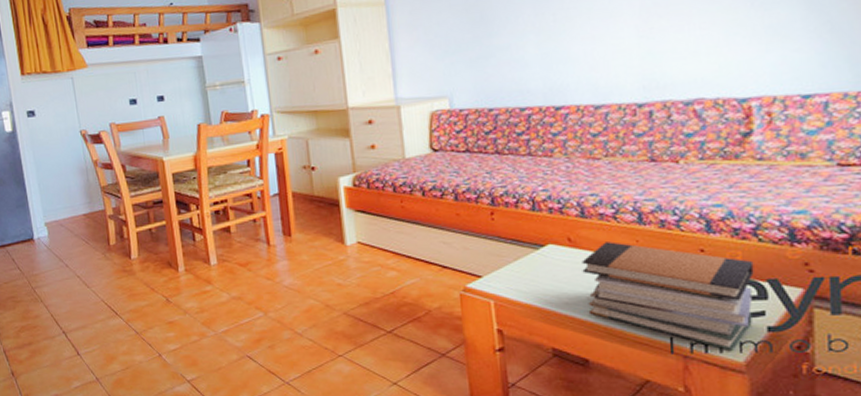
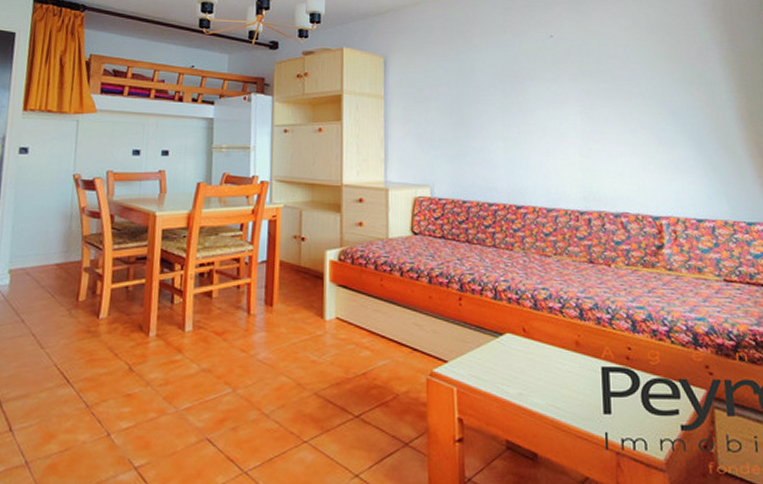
book stack: present [582,242,754,350] -> none [534,334,669,448]

